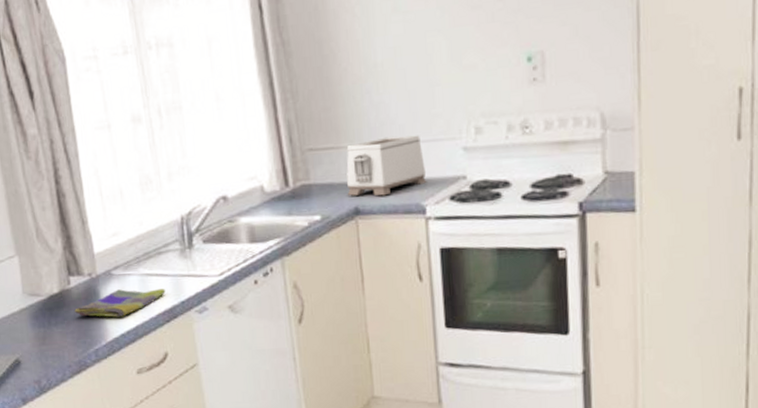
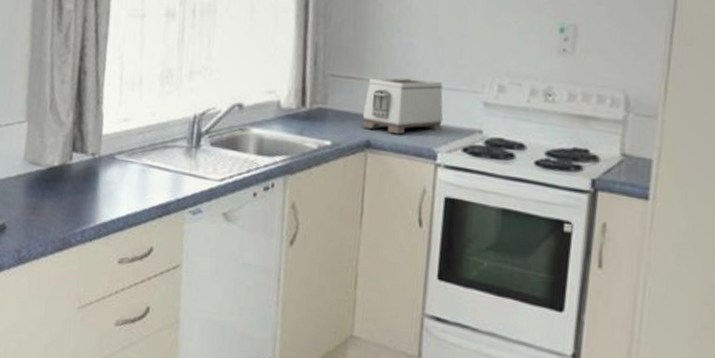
dish towel: present [75,289,166,318] -> none [70,174,164,203]

